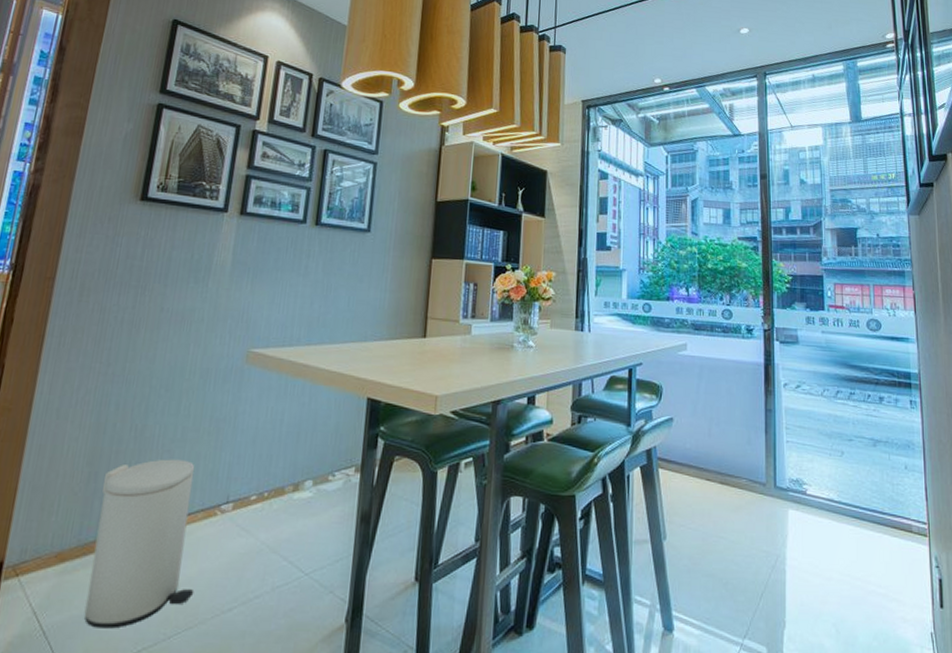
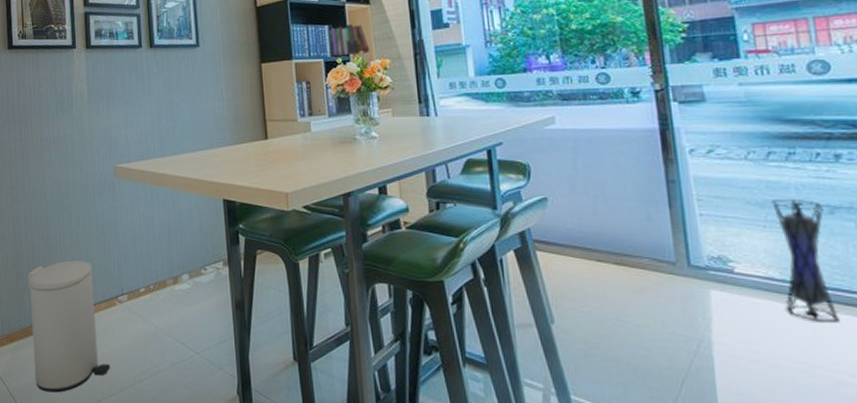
books: none [502,234,539,265] -> present [328,24,370,57]
lantern: none [836,432,874,539] -> present [771,199,840,322]

